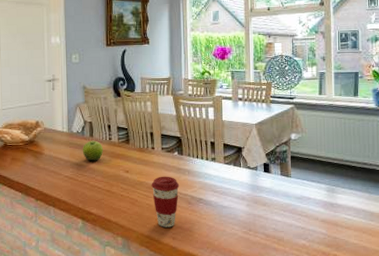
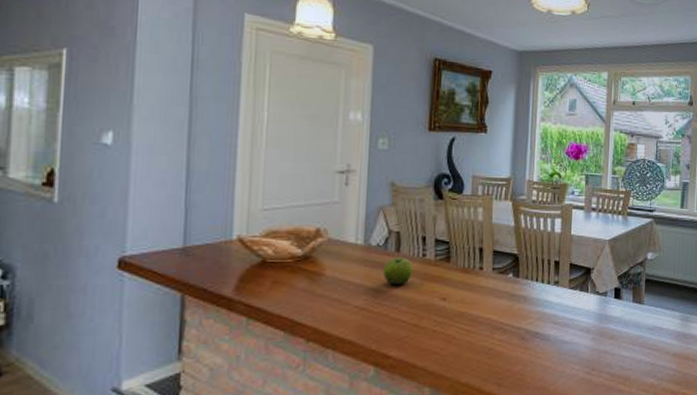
coffee cup: present [151,176,180,227] -> none [475,304,512,372]

